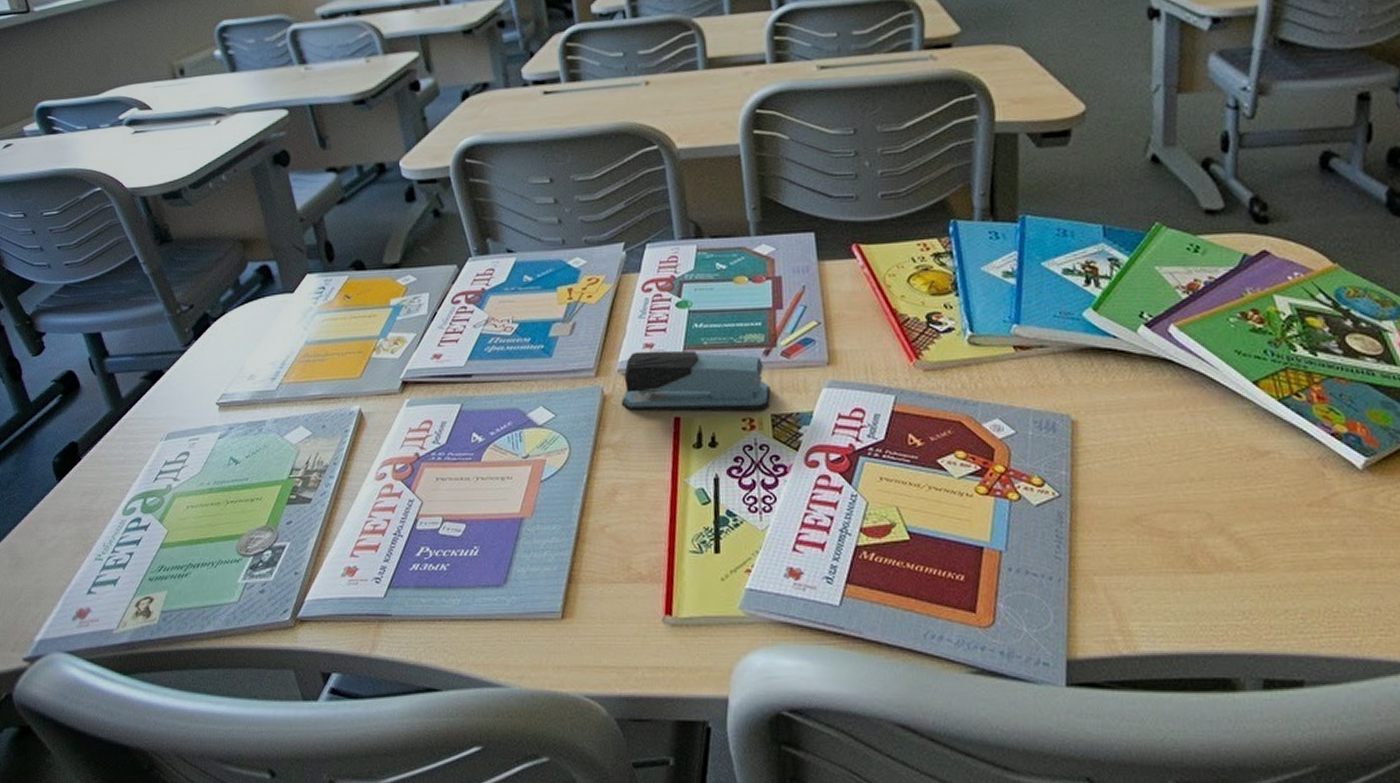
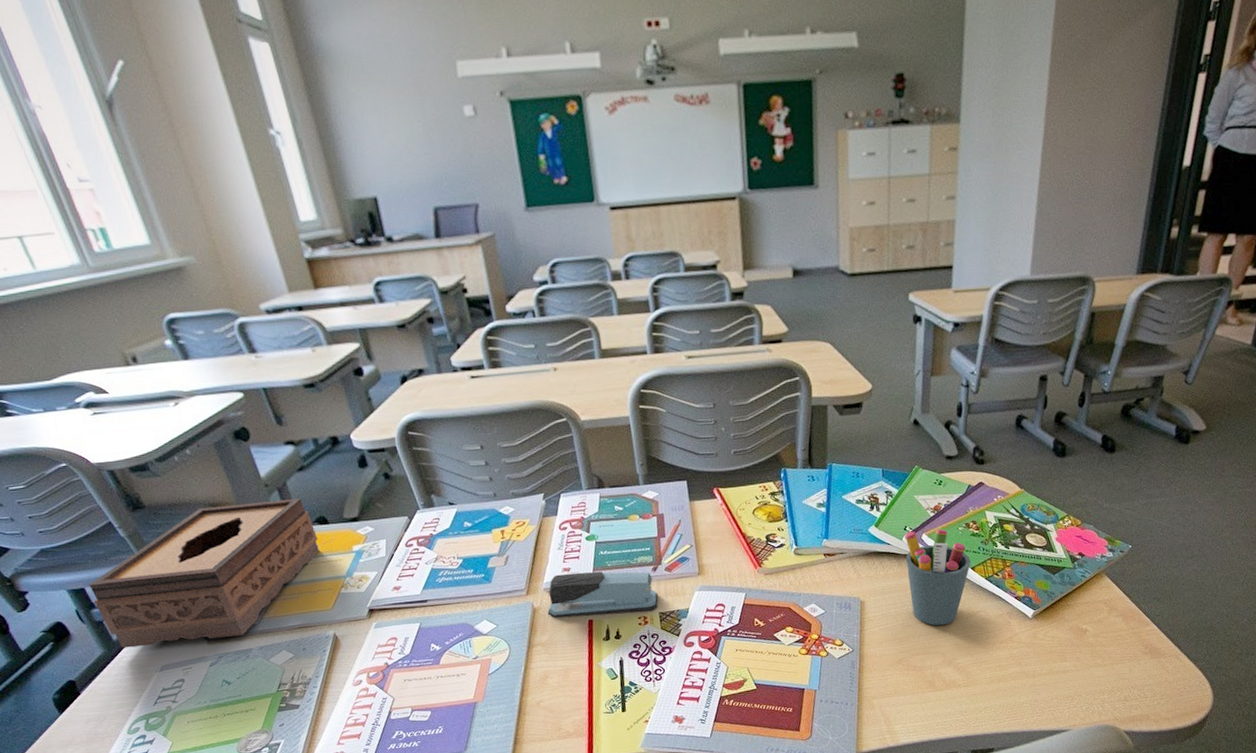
tissue box: none [106,237,352,408] -> present [89,498,319,649]
pen holder: none [1141,319,1252,469] -> present [905,529,971,626]

